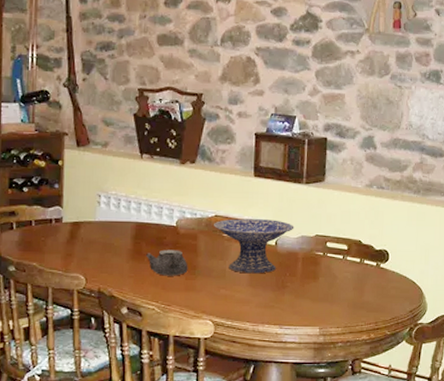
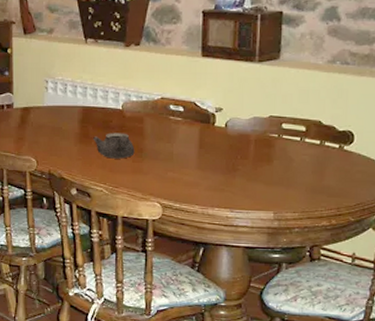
decorative bowl: present [213,218,294,274] -> none [159,100,246,157]

